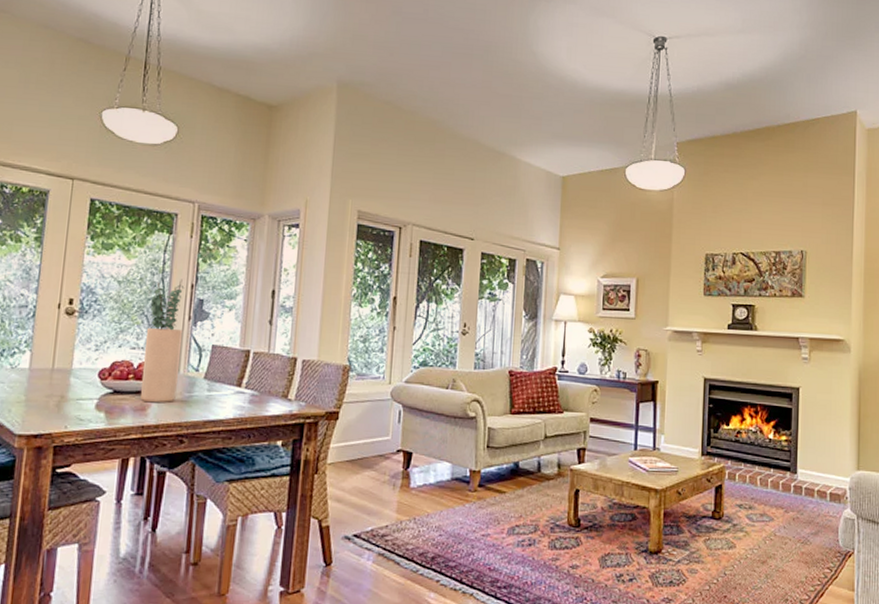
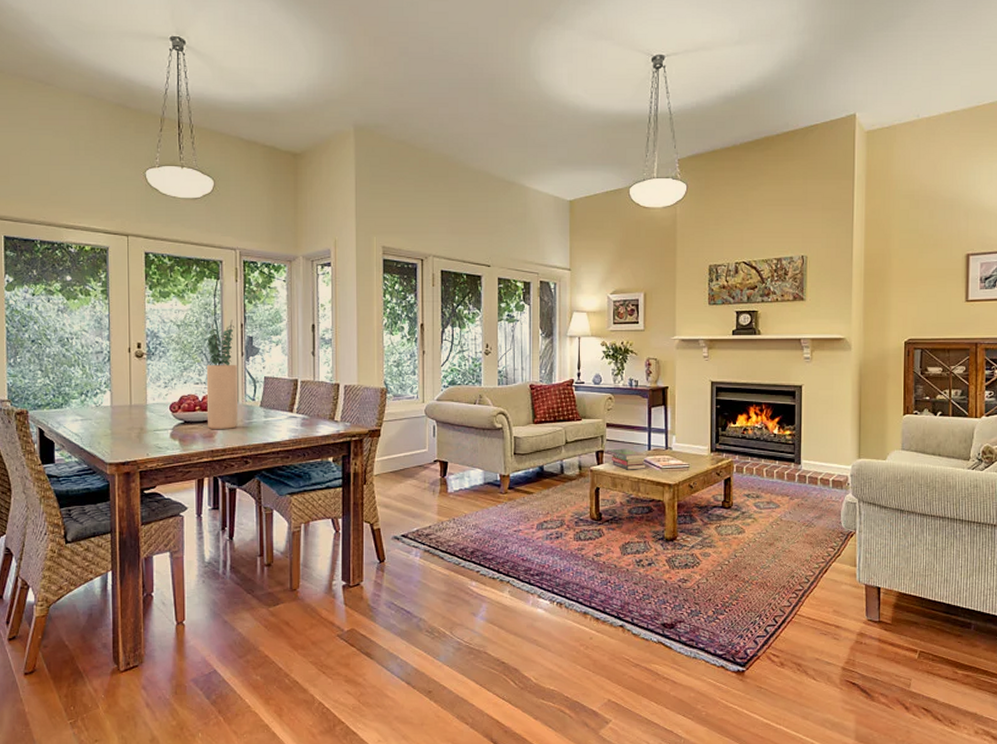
books: none [590,446,633,472] -> present [607,448,647,470]

